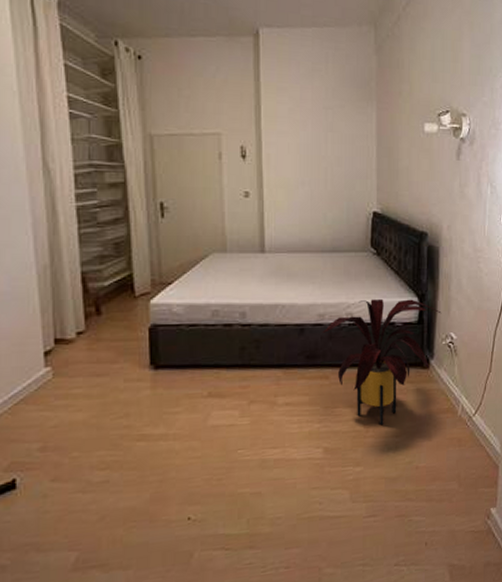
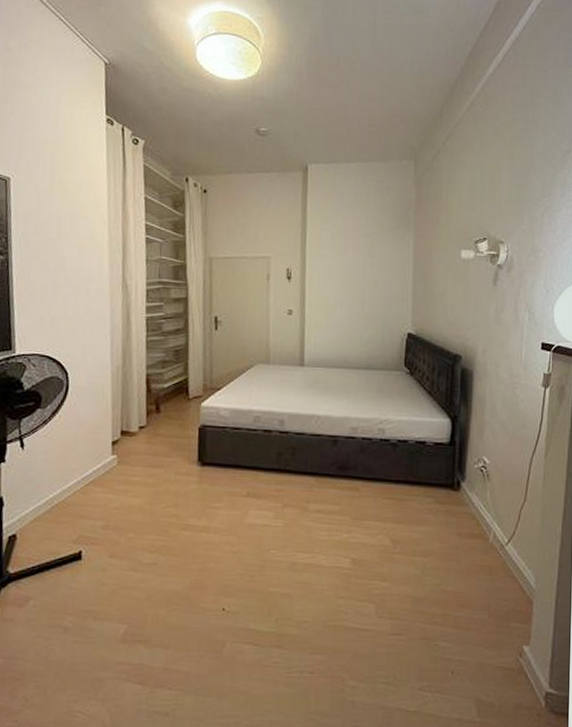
house plant: present [322,298,442,426] -> none [354,417,474,543]

